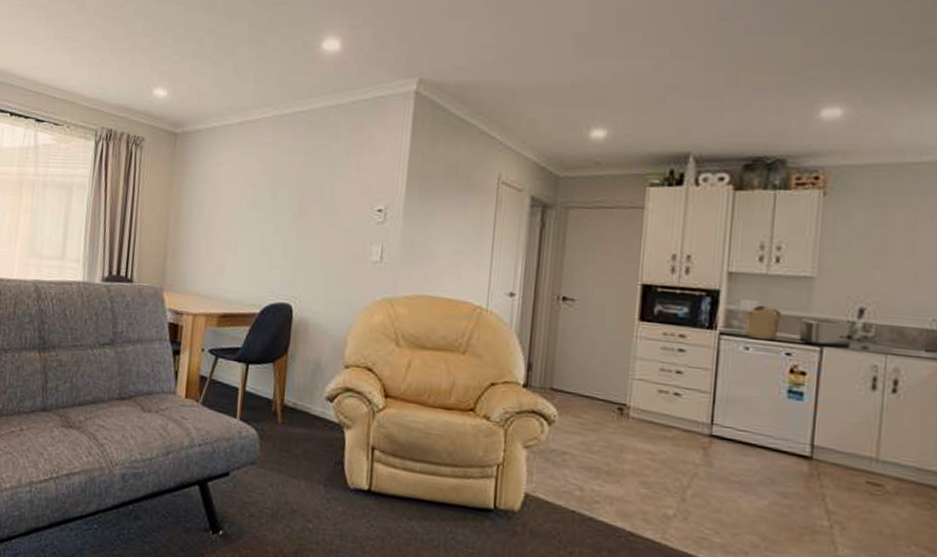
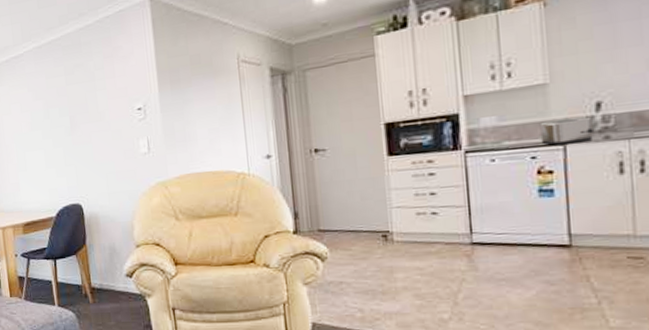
kettle: present [745,305,783,341] -> none [487,118,522,152]

